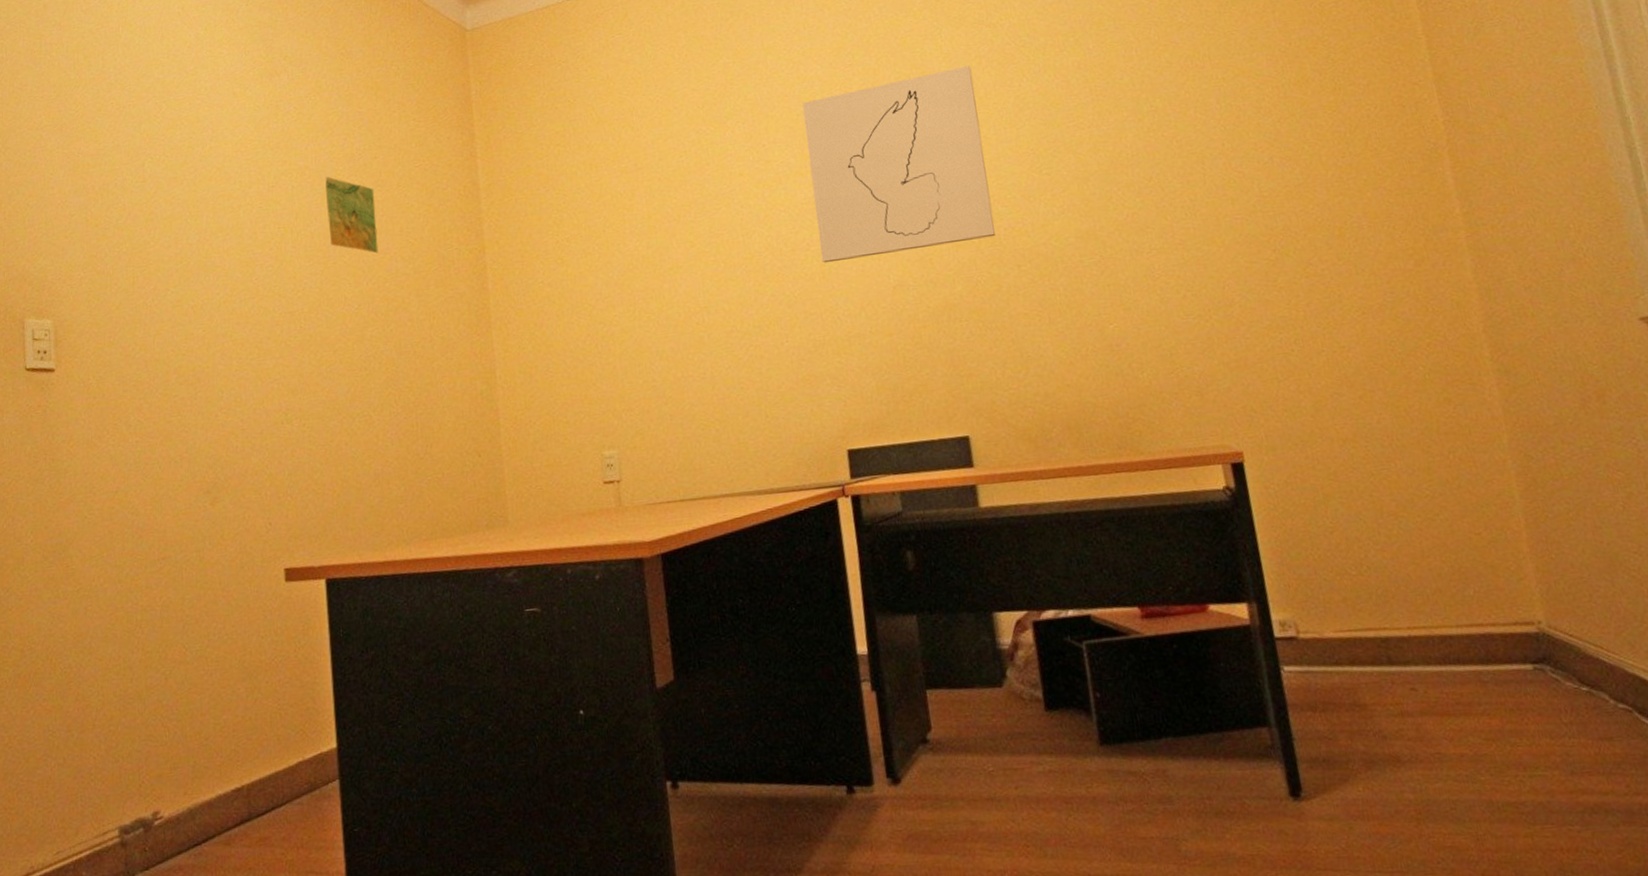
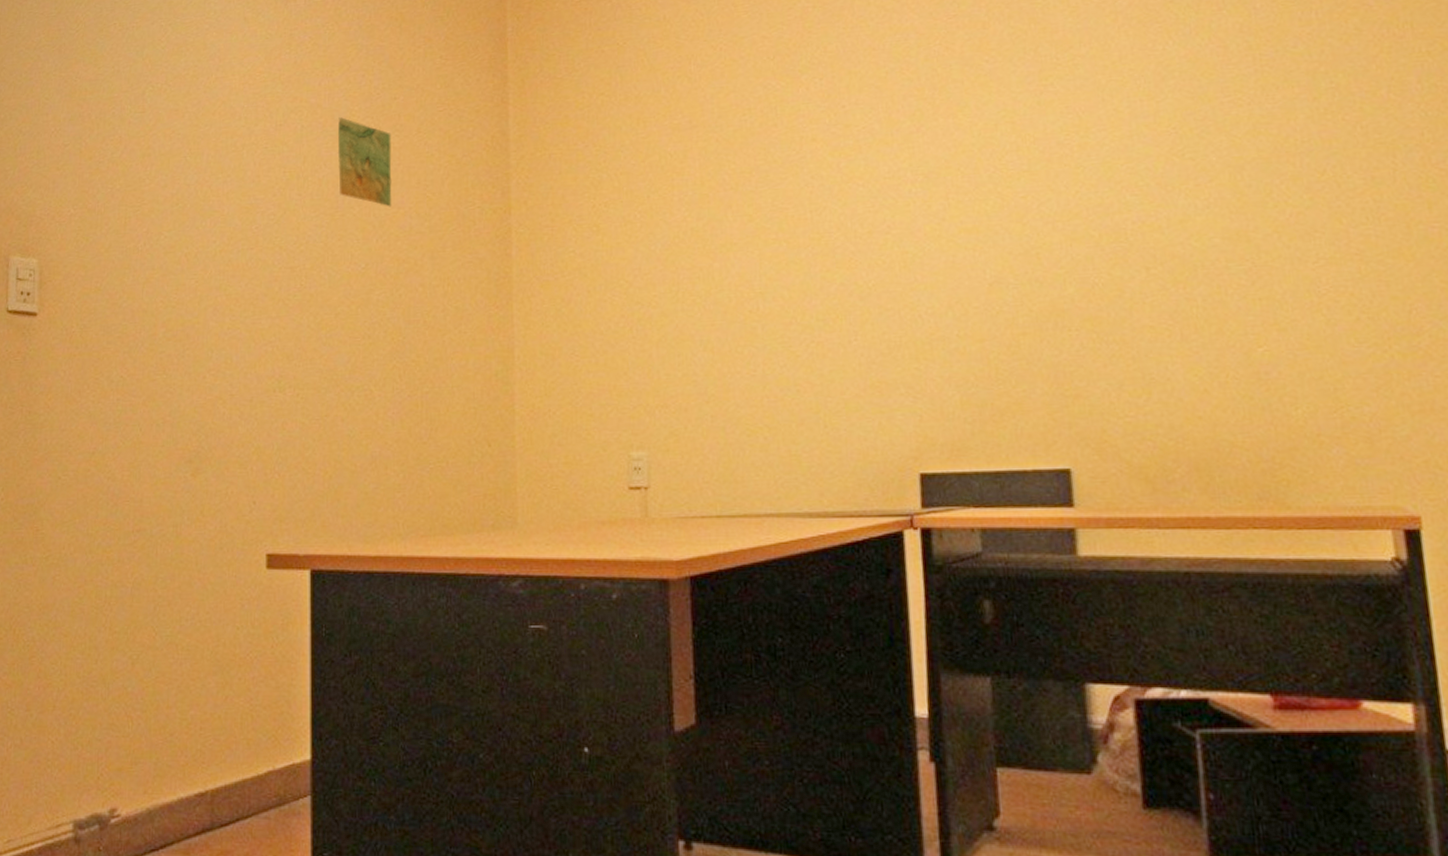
wall art: present [802,65,995,263] -> none [893,22,1120,250]

